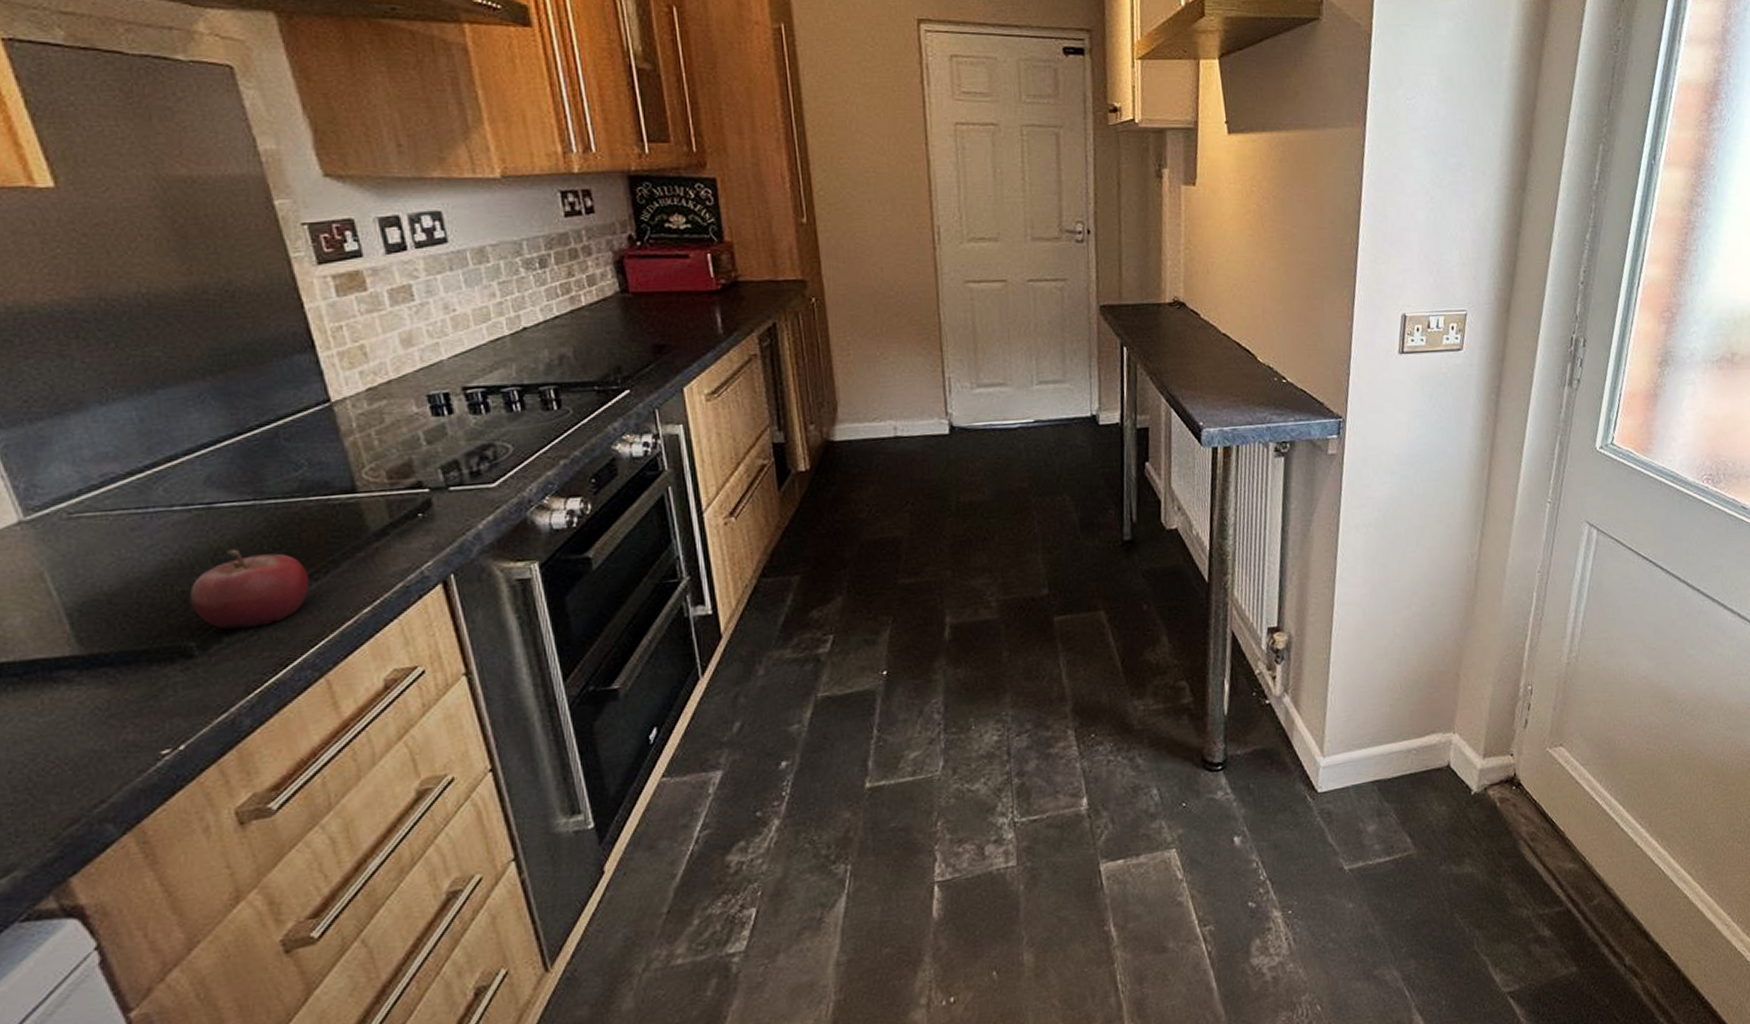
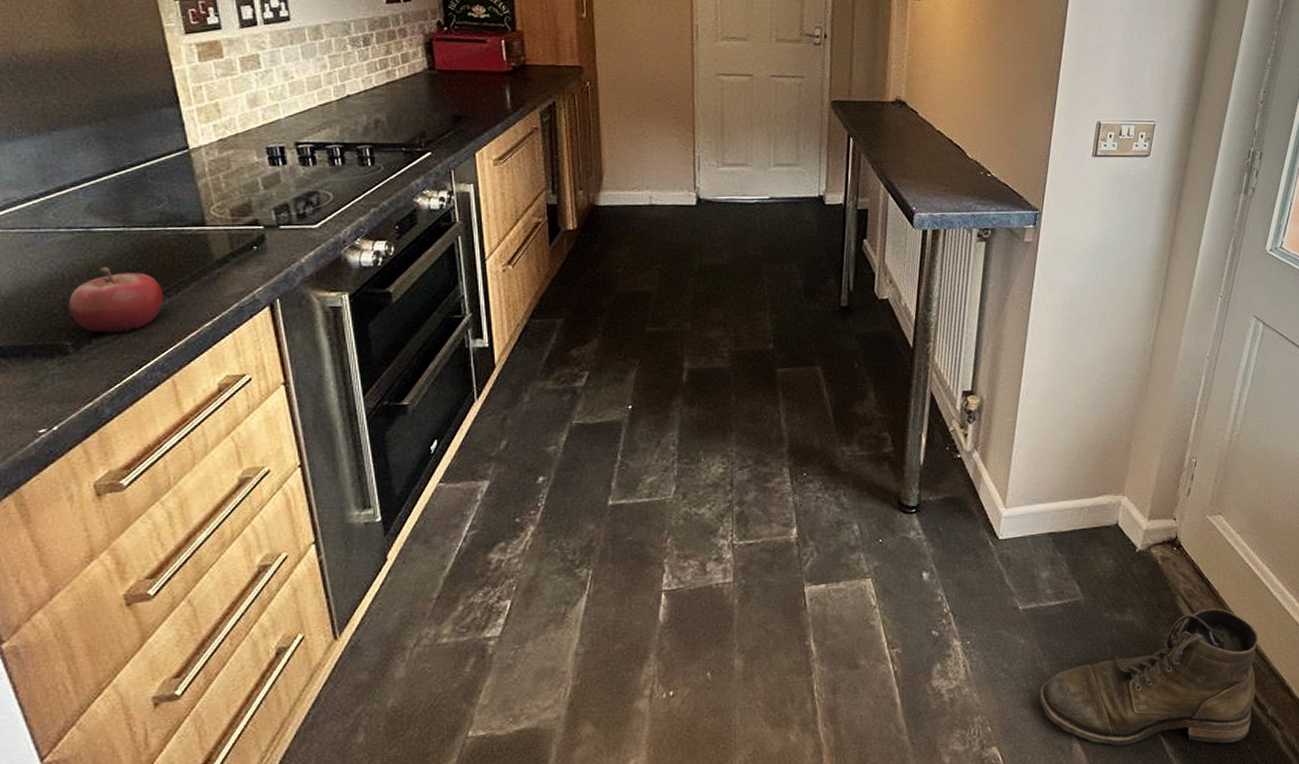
boot: none [1372,850,1611,1015] -> present [1039,608,1258,747]

